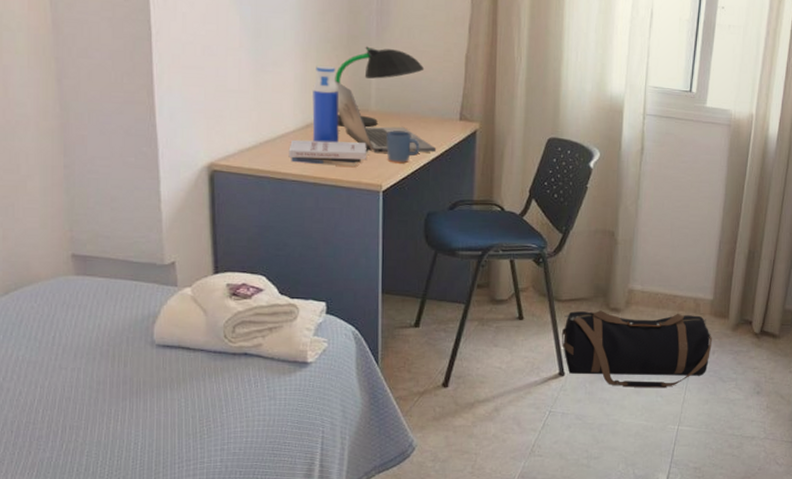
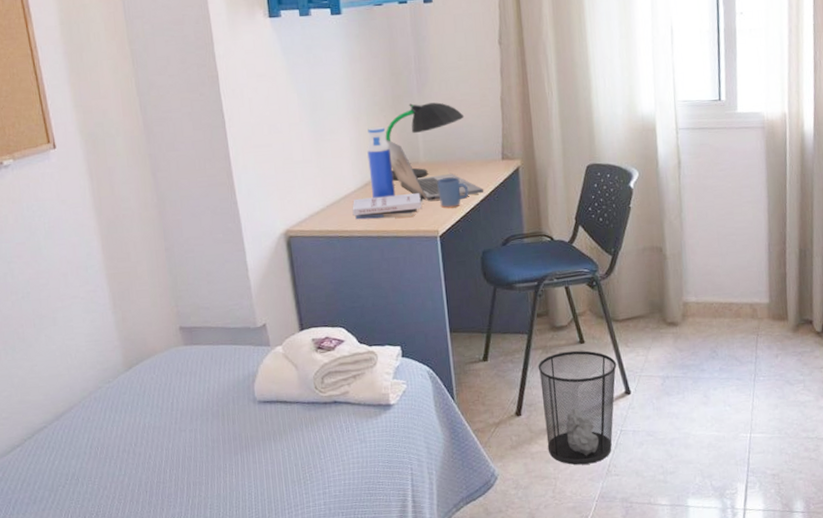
waste bin: none [472,326,554,443] -> present [538,350,617,465]
duffel bag: present [561,310,712,389] -> none [622,320,774,400]

